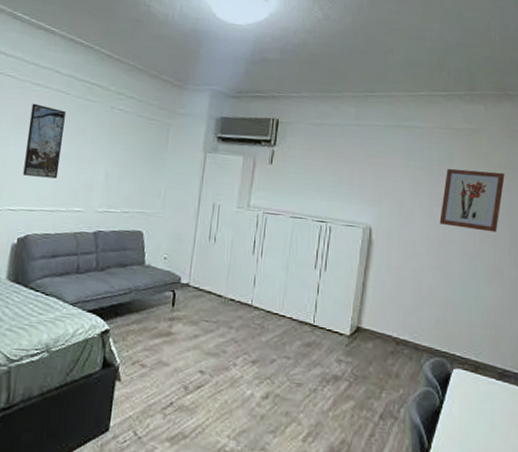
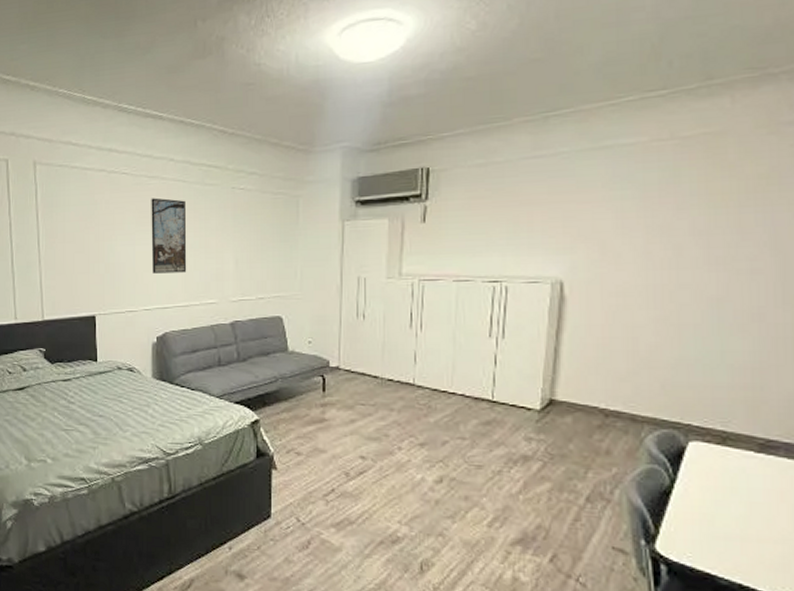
wall art: present [439,168,505,233] -> none [662,185,766,267]

